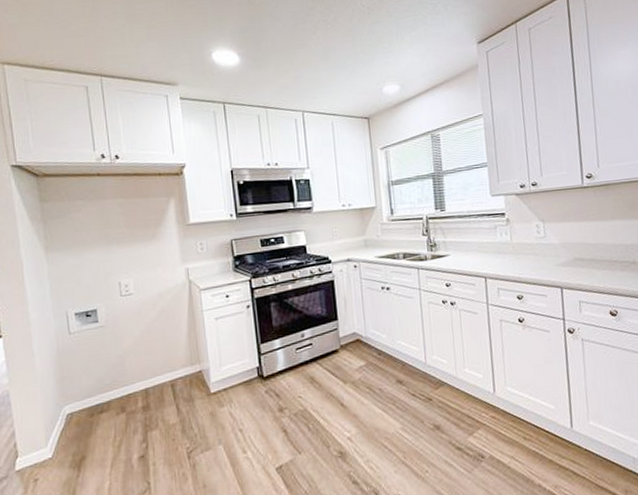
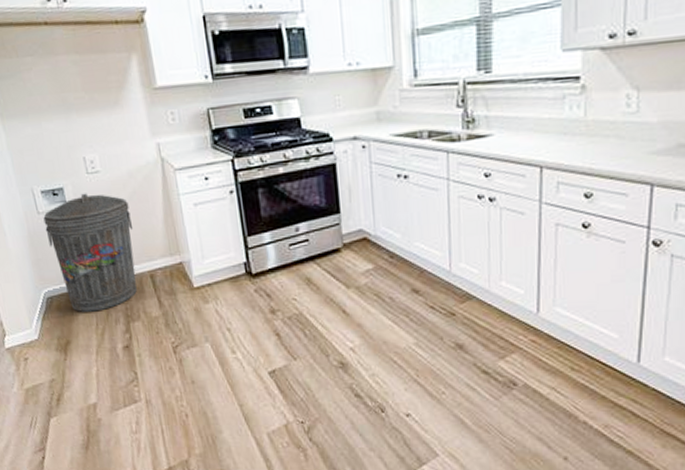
trash can: none [74,313,159,426] -> present [43,193,137,312]

